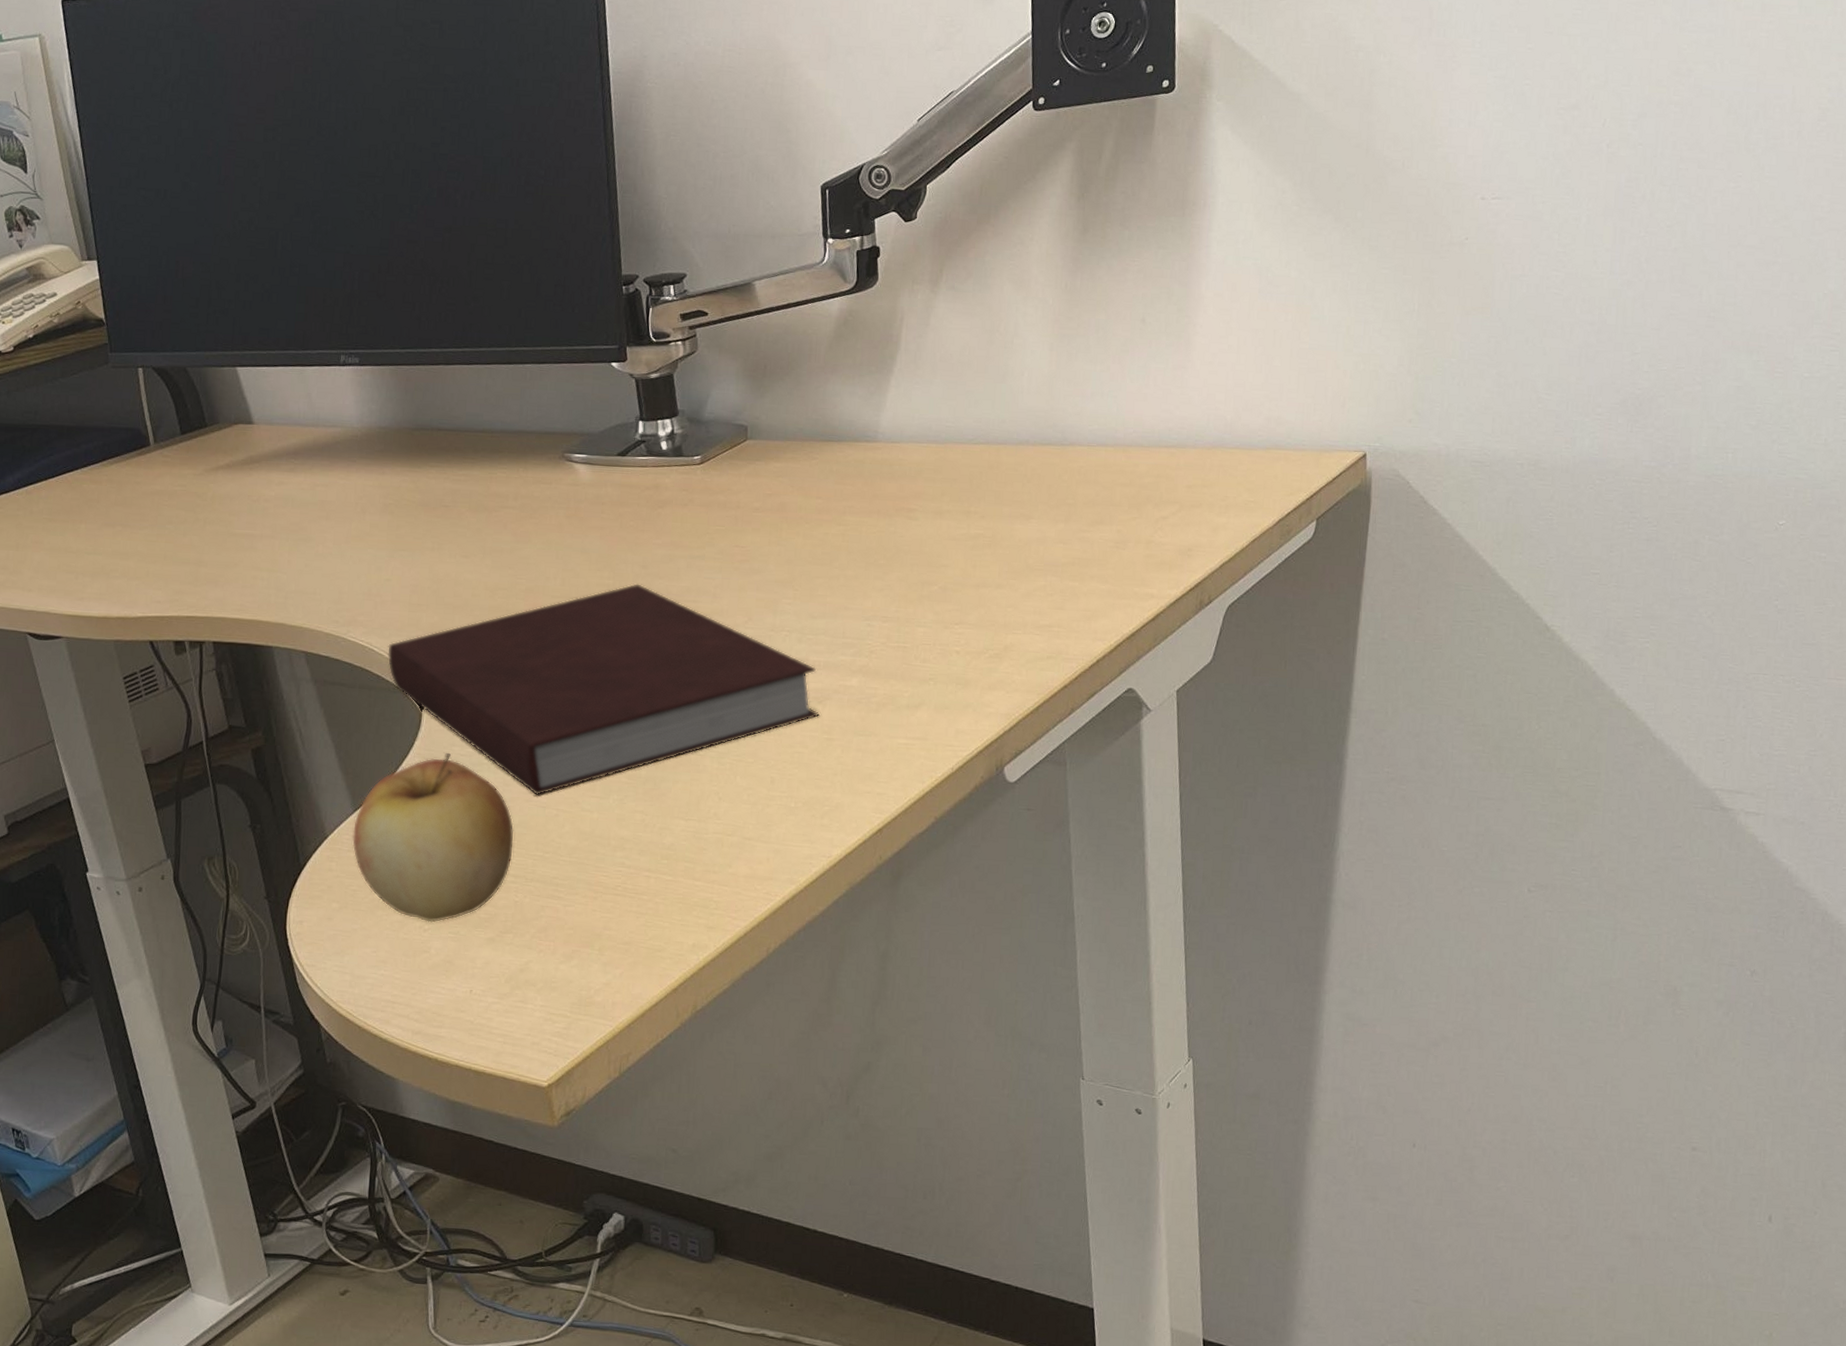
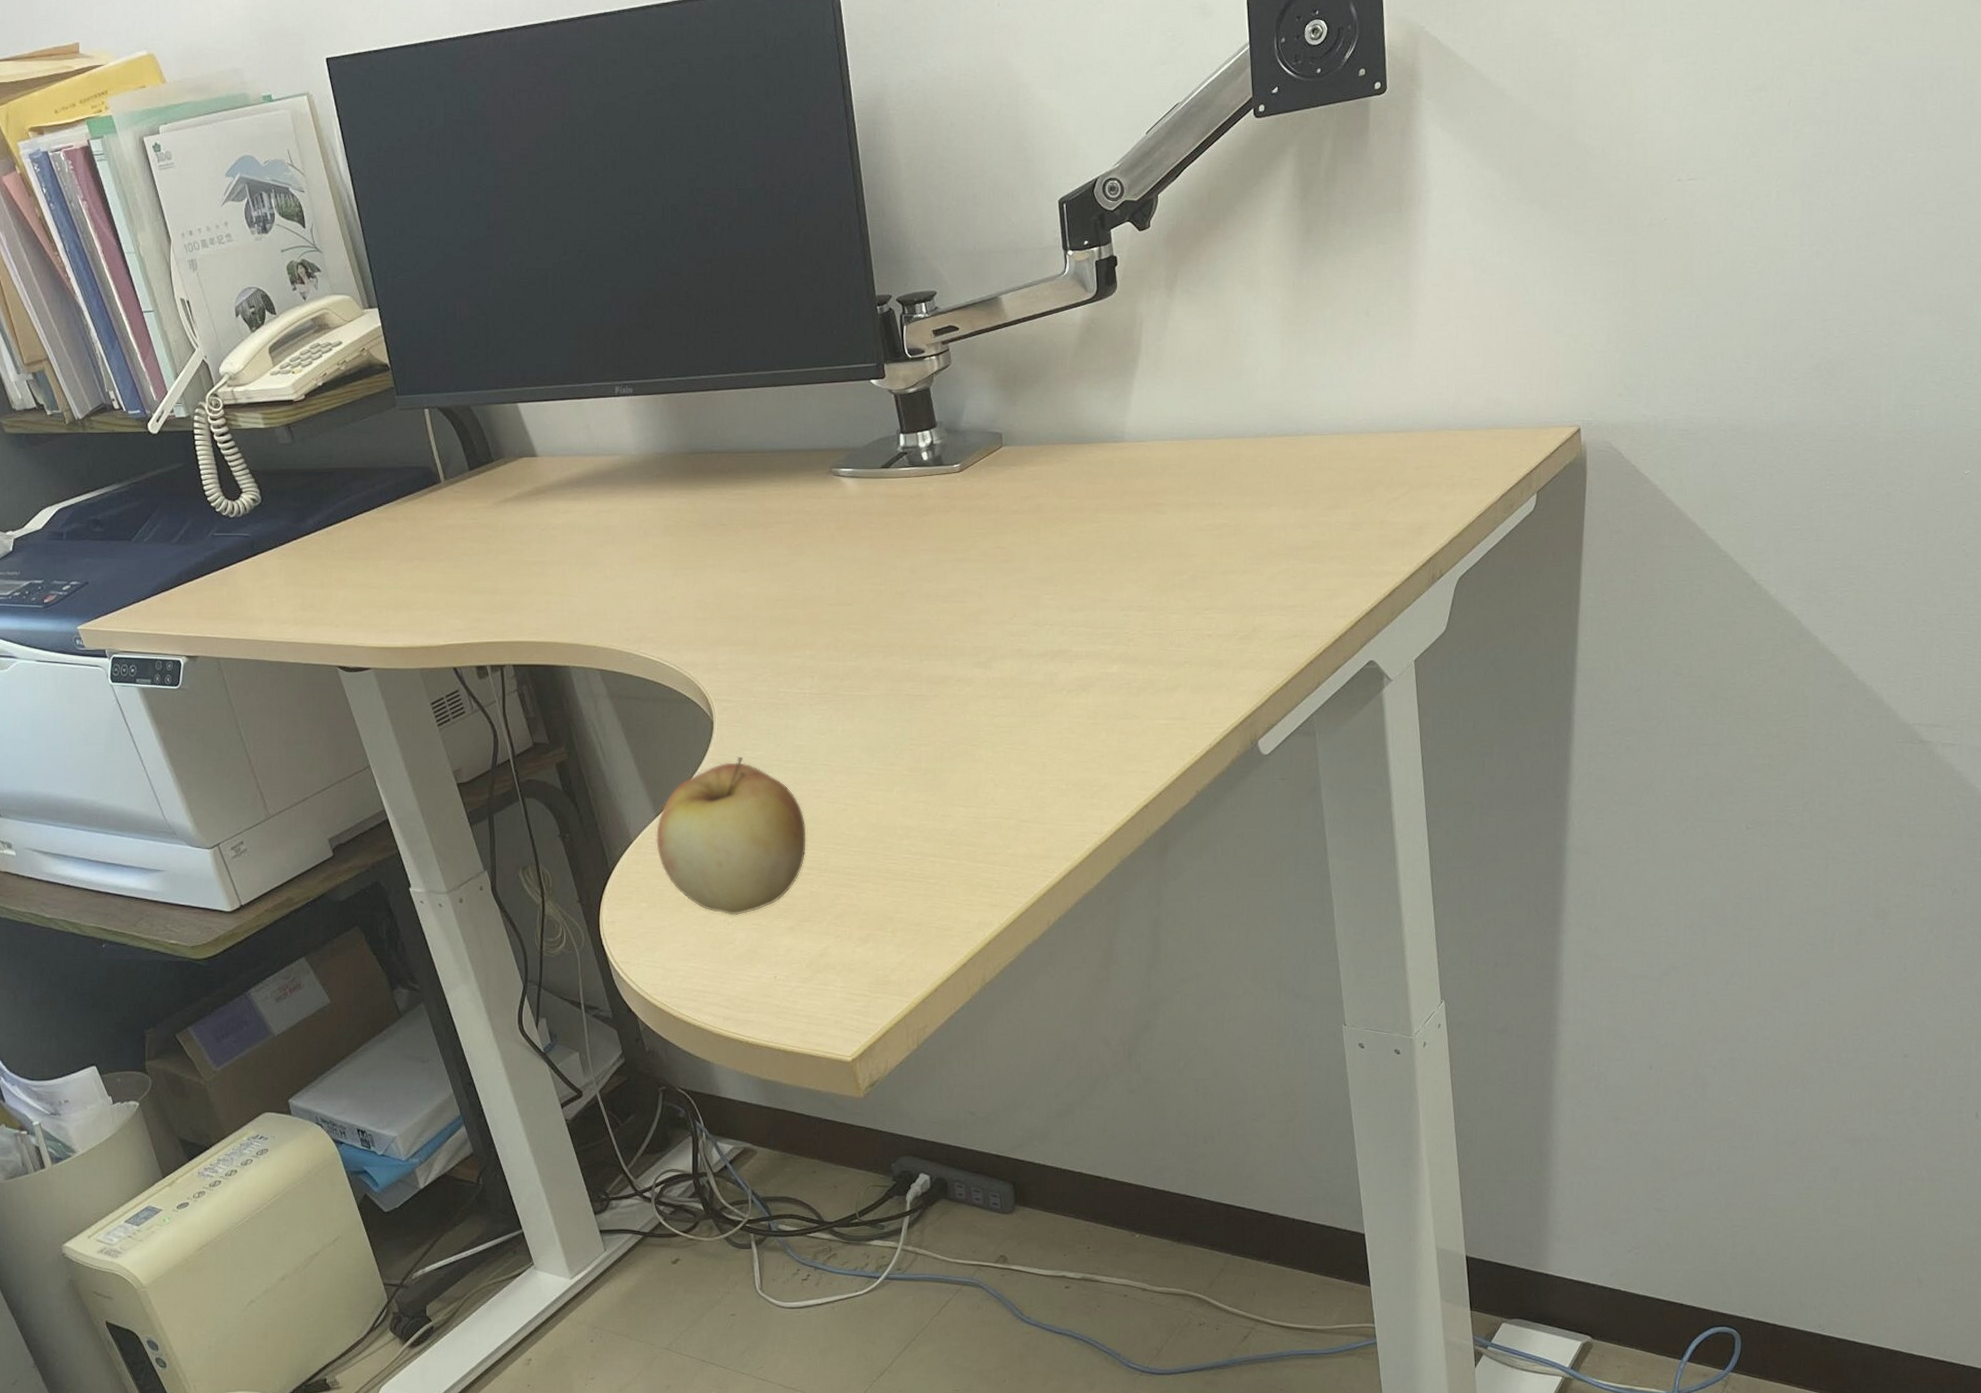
notebook: present [387,584,819,795] -> none [677,588,1084,791]

